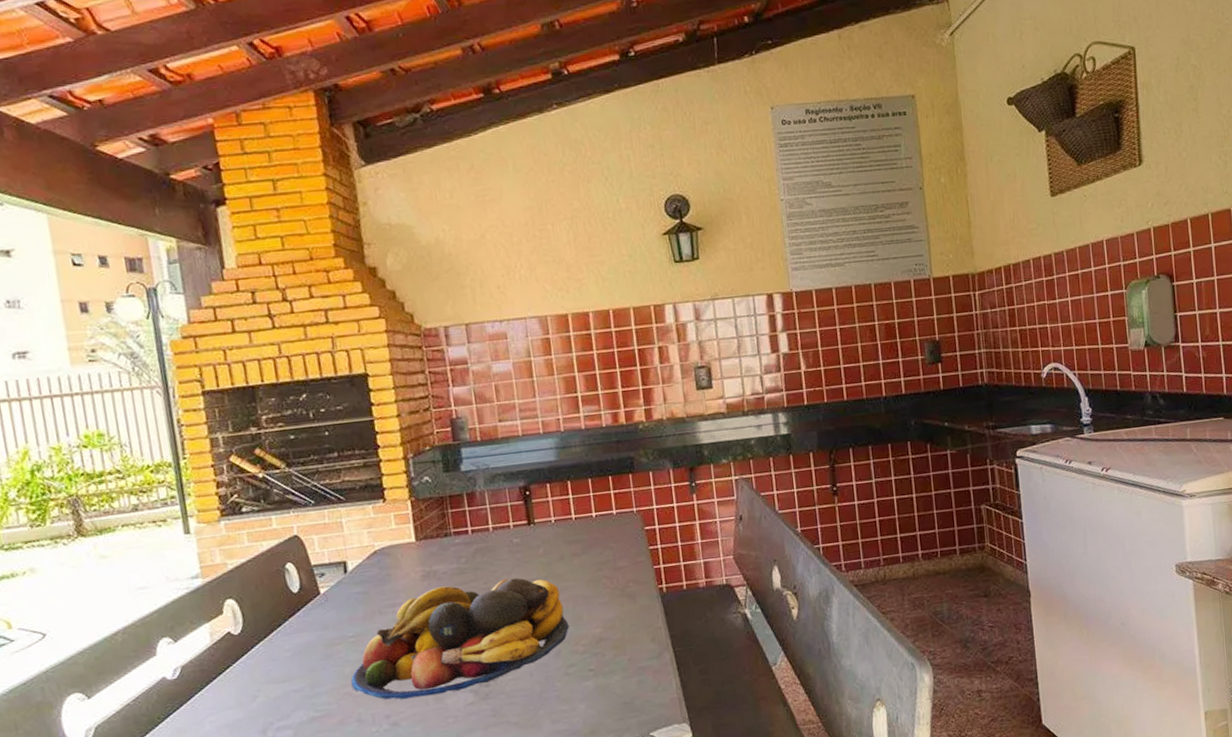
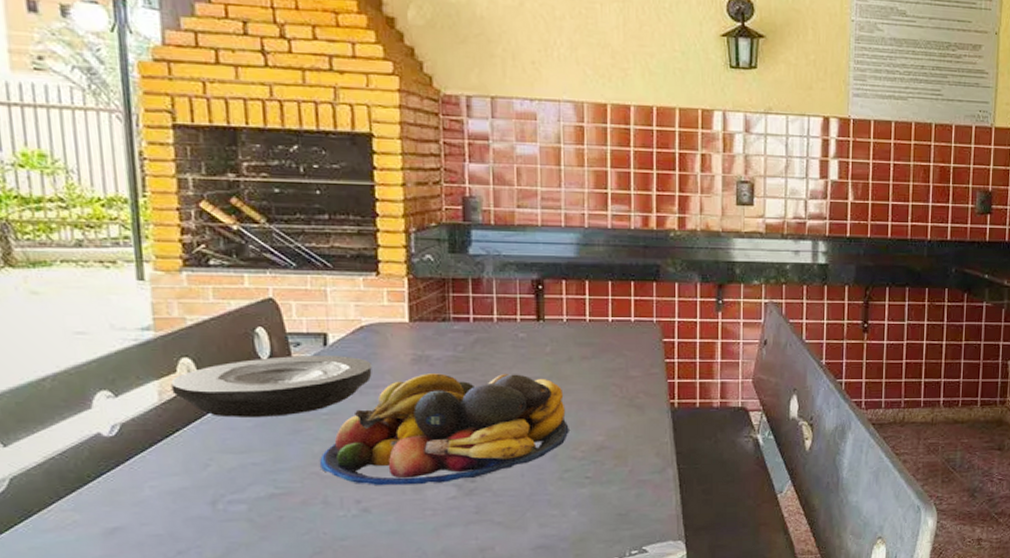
plate: none [219,580,389,650] -> present [171,356,372,418]

